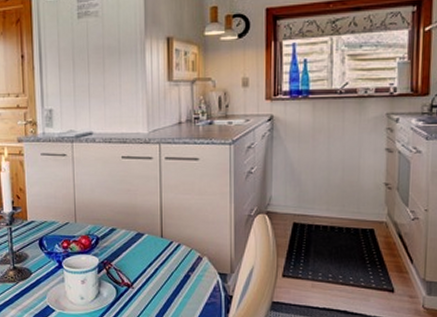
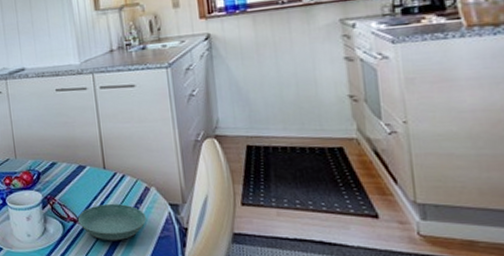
saucer: none [131,270,196,306] -> present [77,203,146,241]

